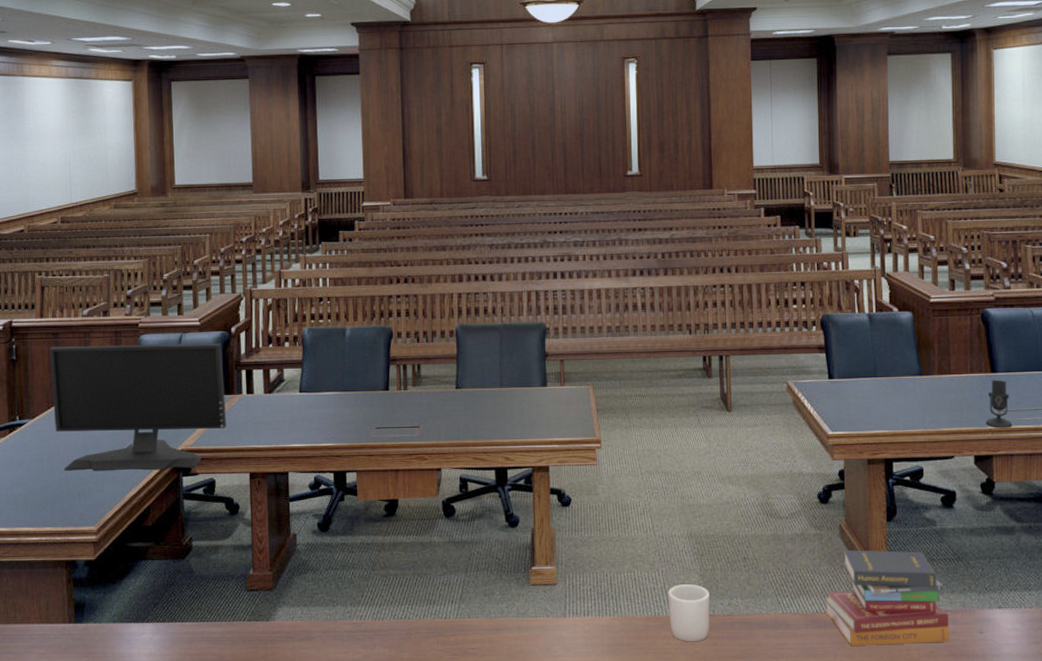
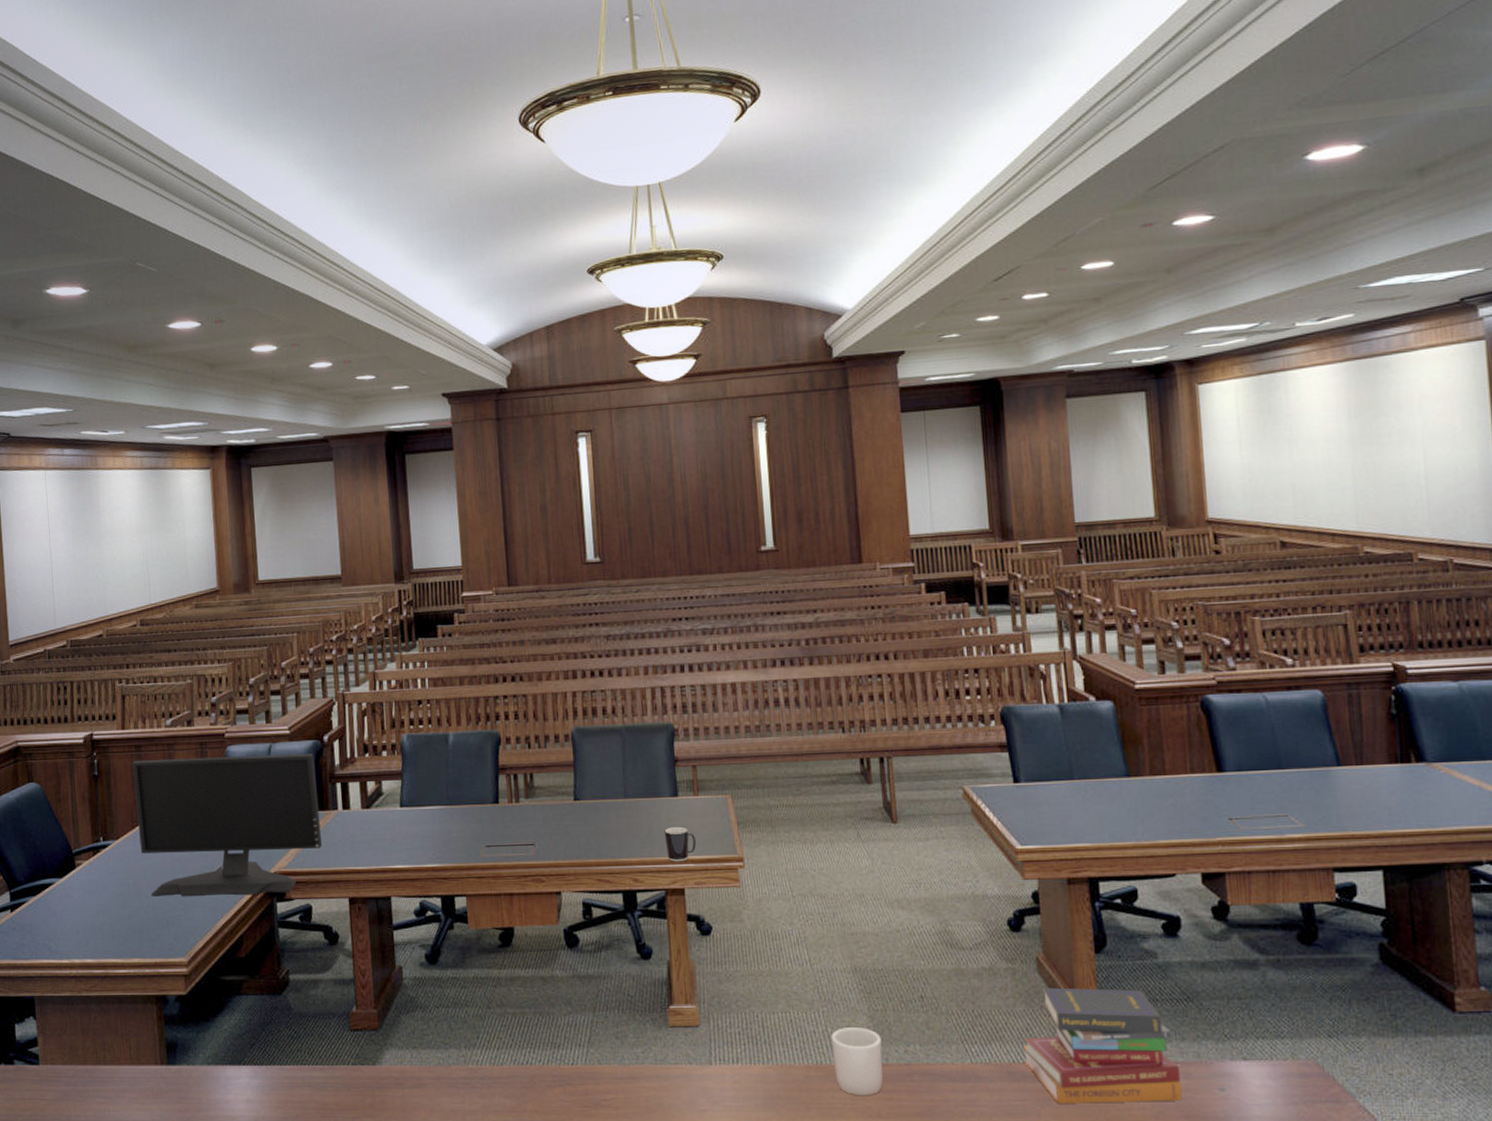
mug: none [533,412,560,443] -> present [664,826,696,862]
microphone: present [985,379,1013,428] -> none [1213,780,1248,840]

